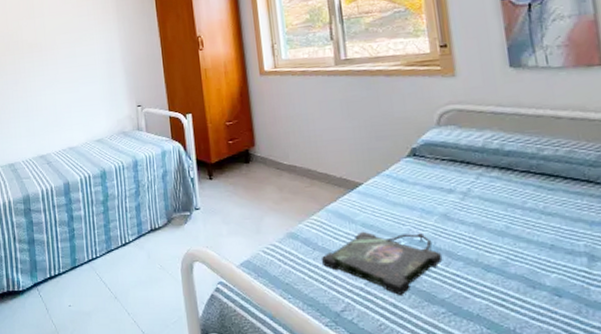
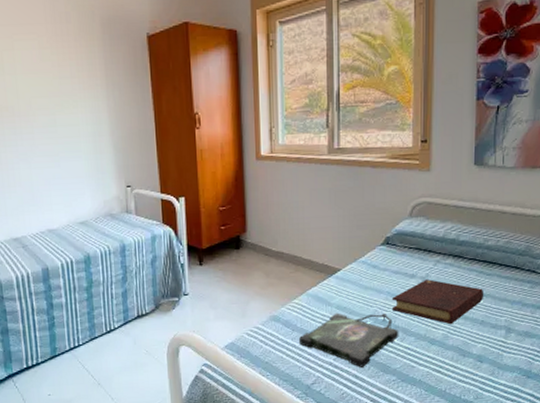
book: none [427,195,550,249] -> present [391,279,484,325]

